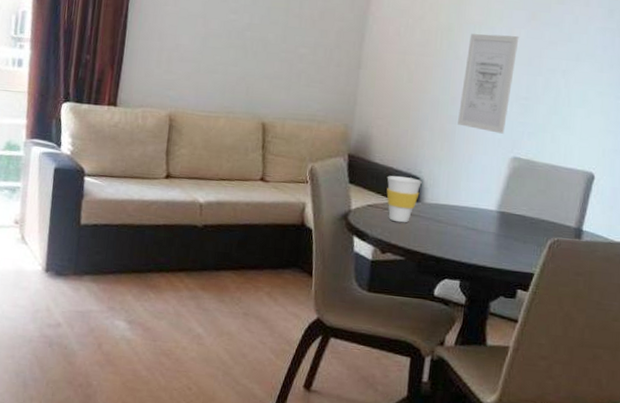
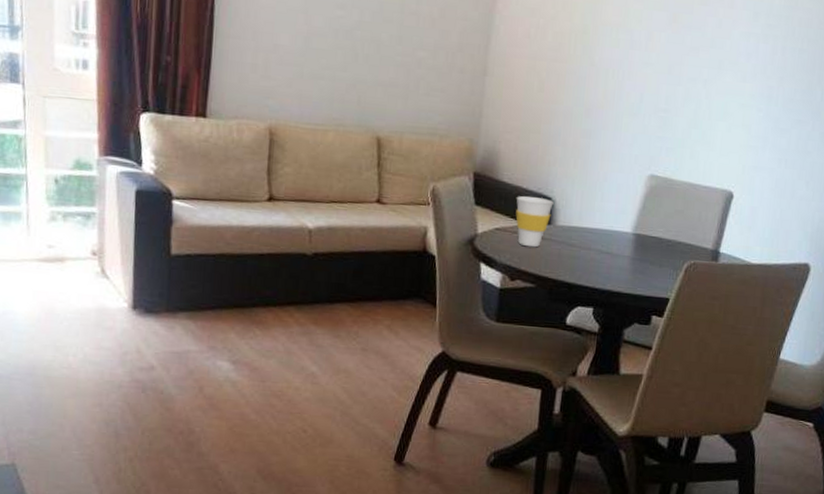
wall art: present [458,34,519,134] -> none [592,37,659,150]

